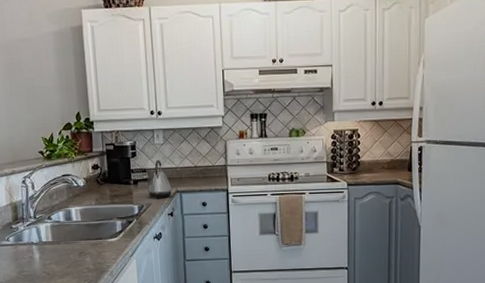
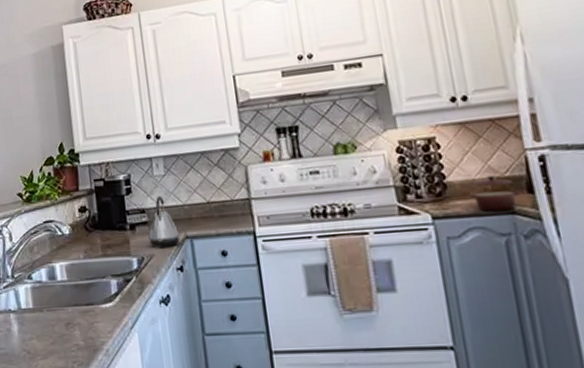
saucepan: none [372,158,404,183] -> present [468,175,521,212]

